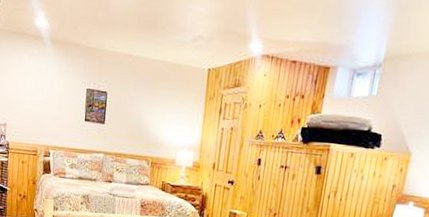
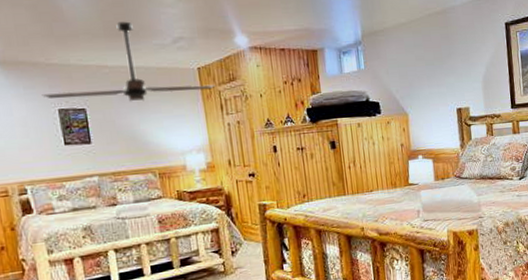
ceiling fan: none [77,15,220,93] -> present [41,21,216,102]

